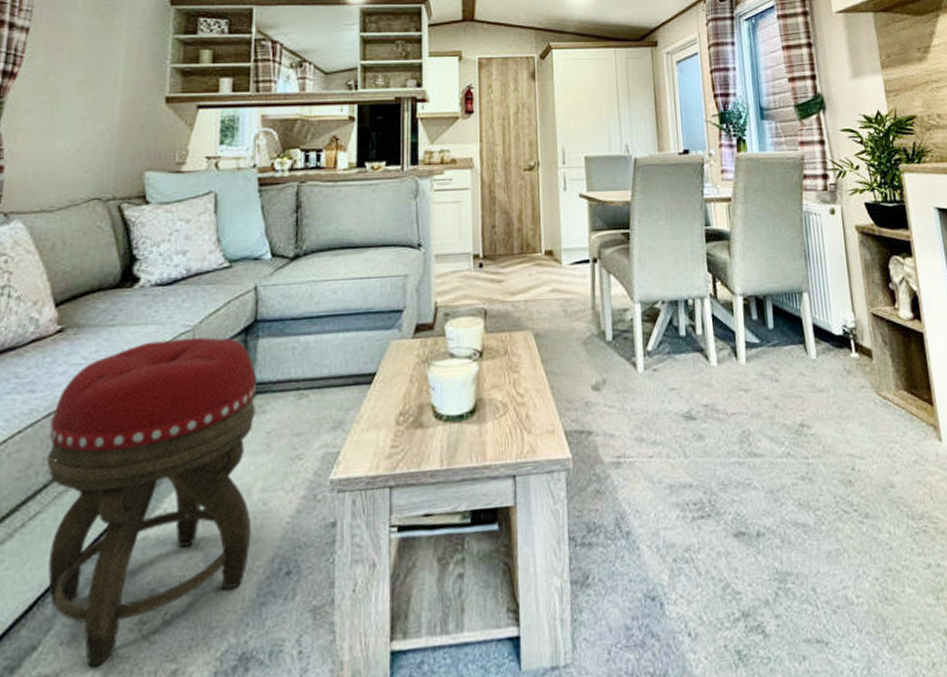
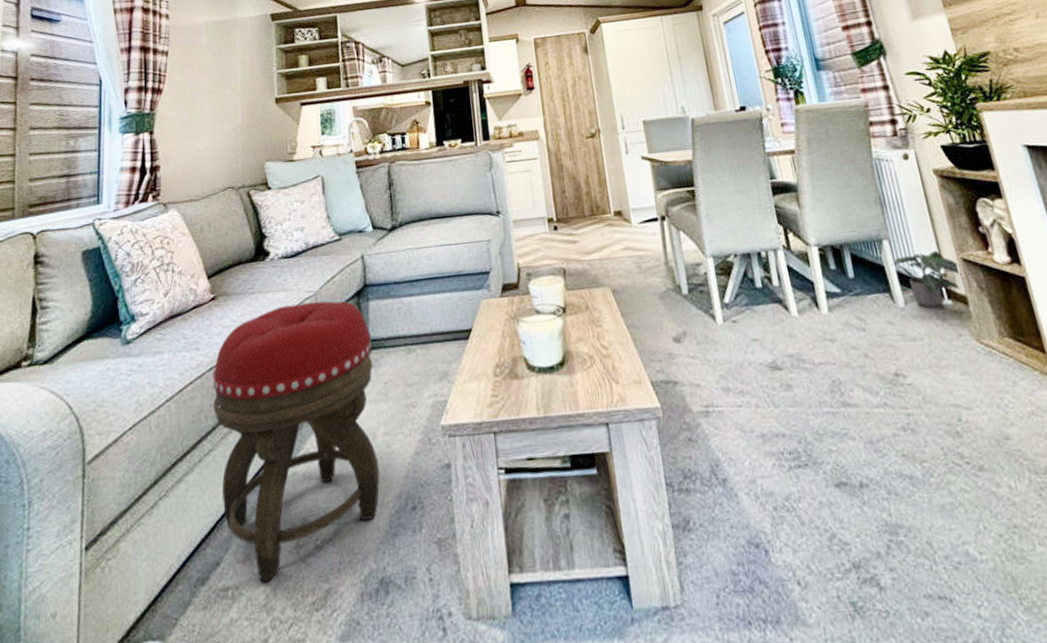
potted plant: none [809,304,870,361] -> present [892,250,962,309]

